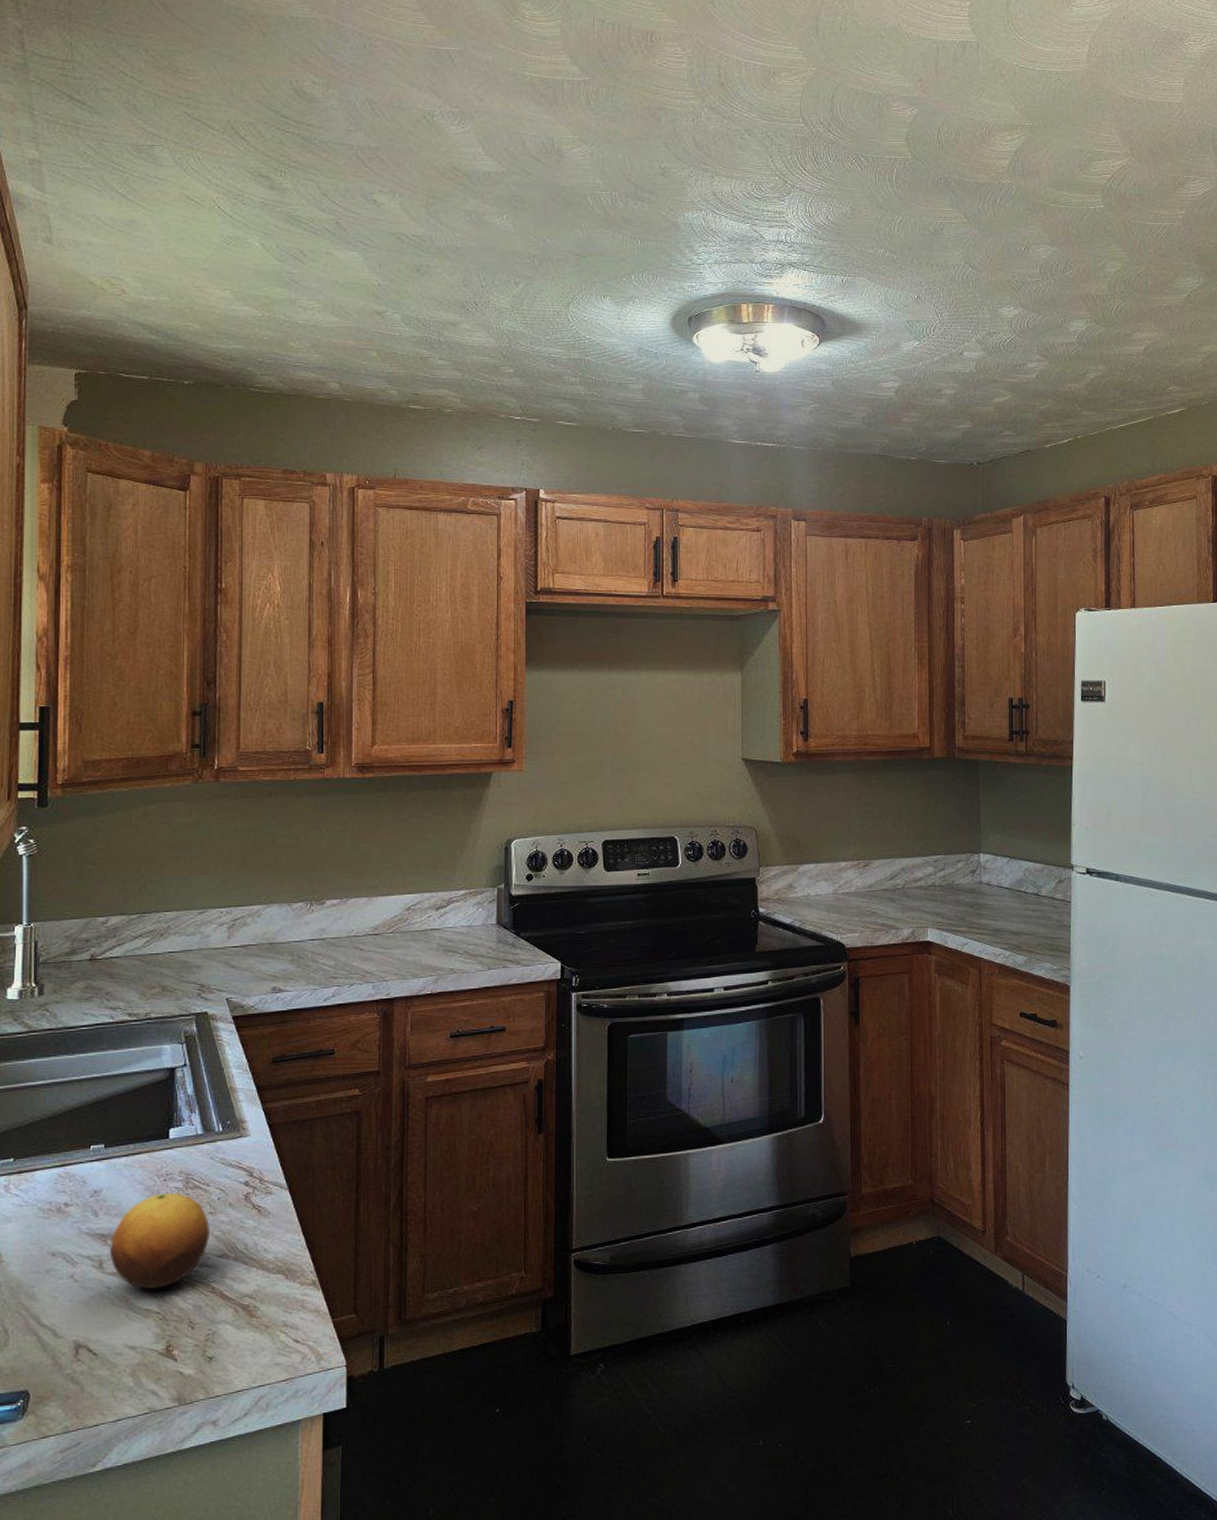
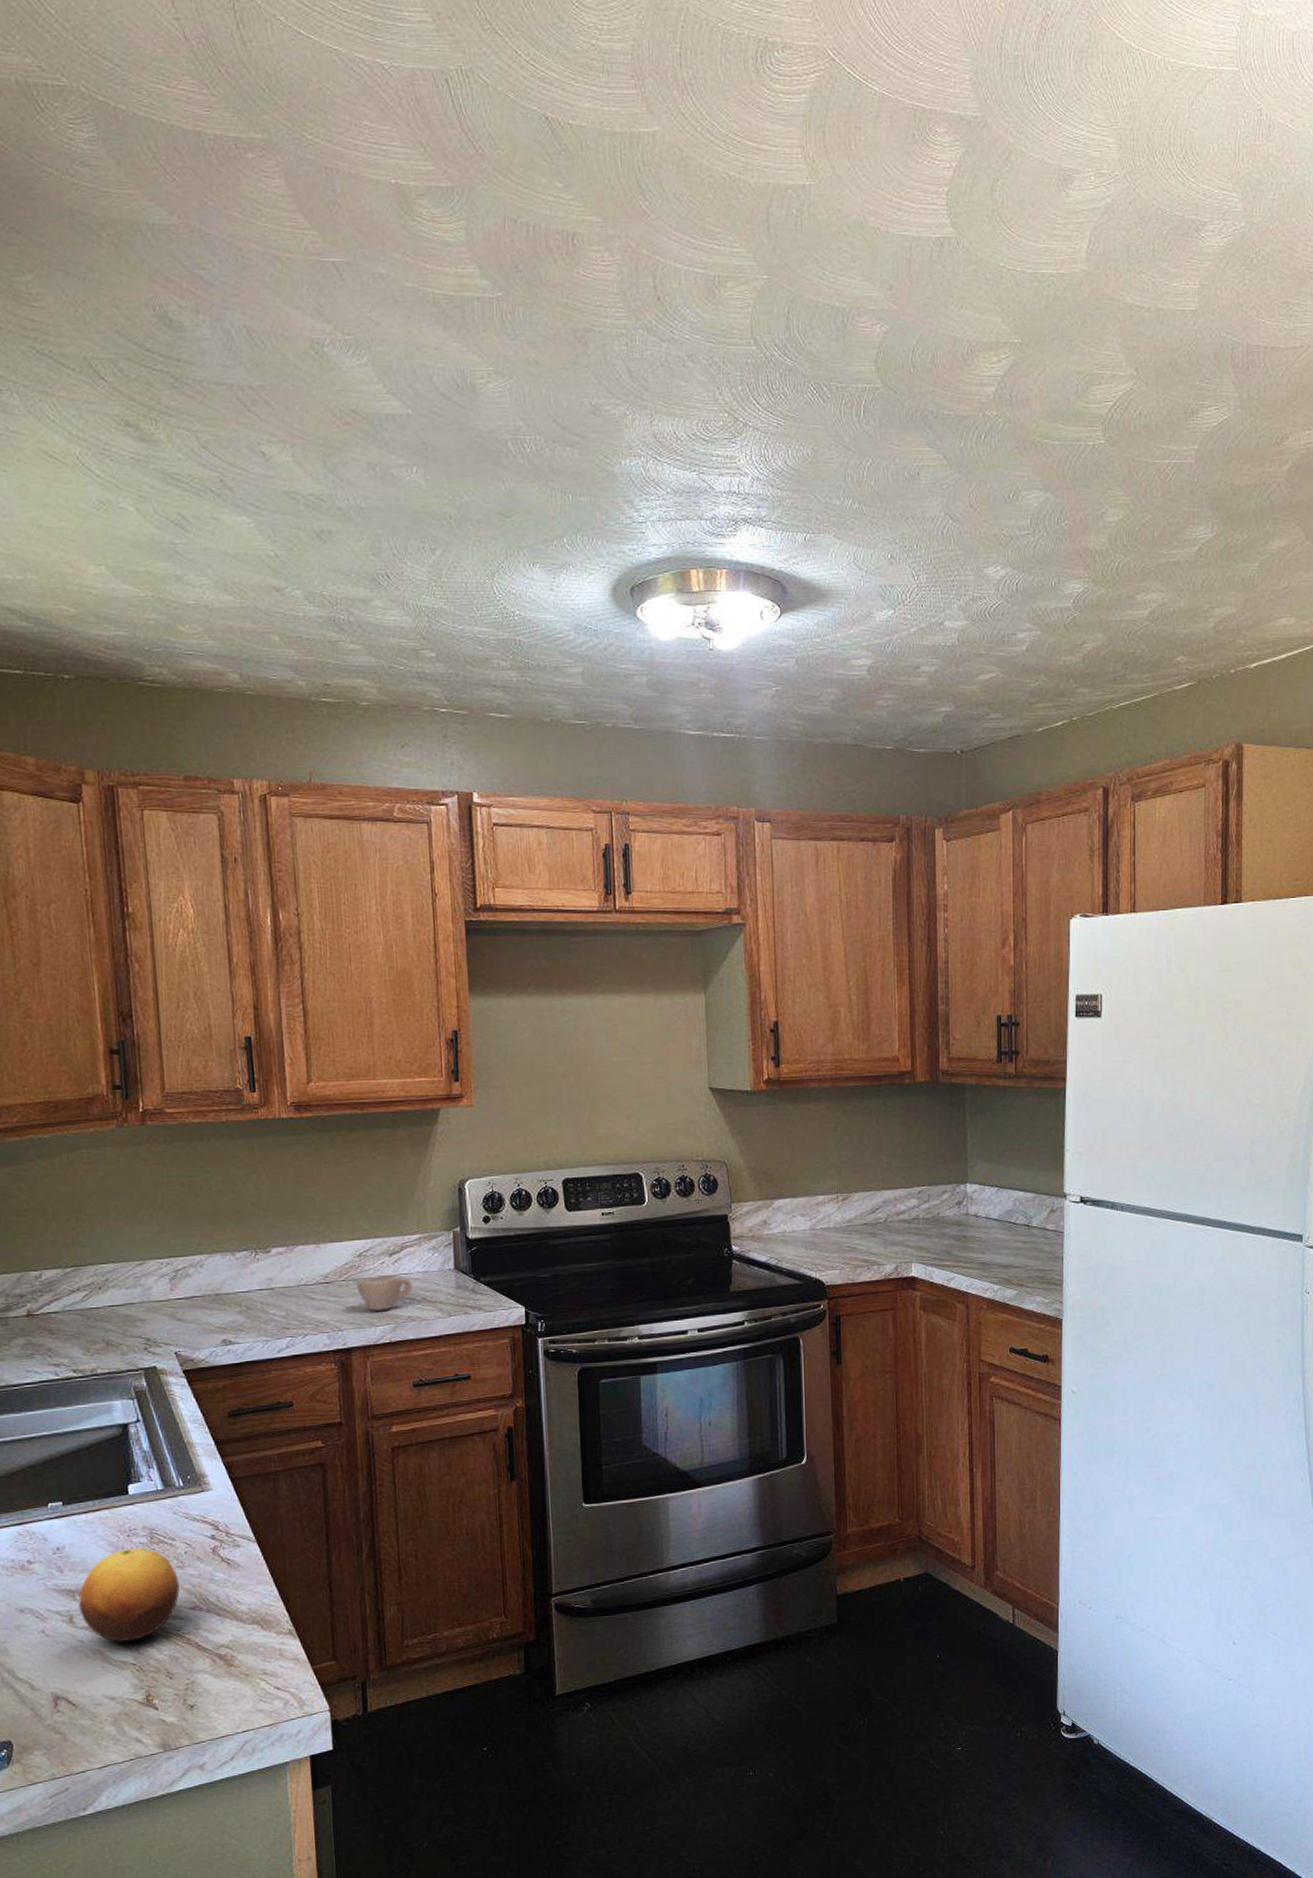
cup: none [402,927,457,963] -> present [355,1274,413,1311]

